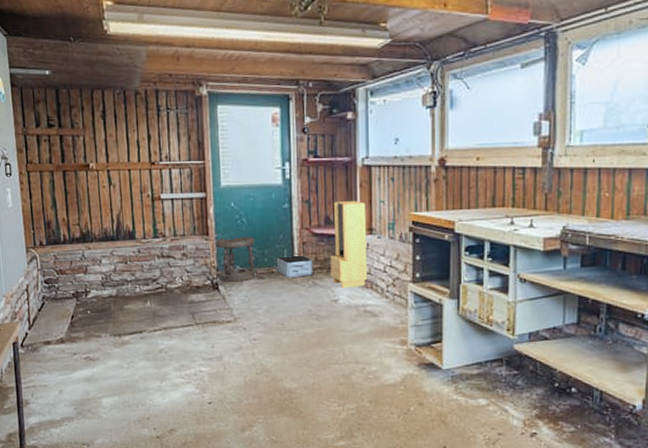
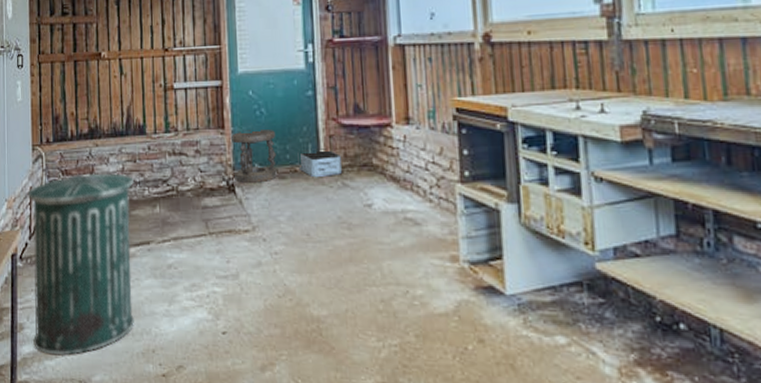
trash can: none [24,273,130,425] -> present [27,173,135,356]
storage cabinet: present [330,200,368,289] -> none [361,84,407,191]

